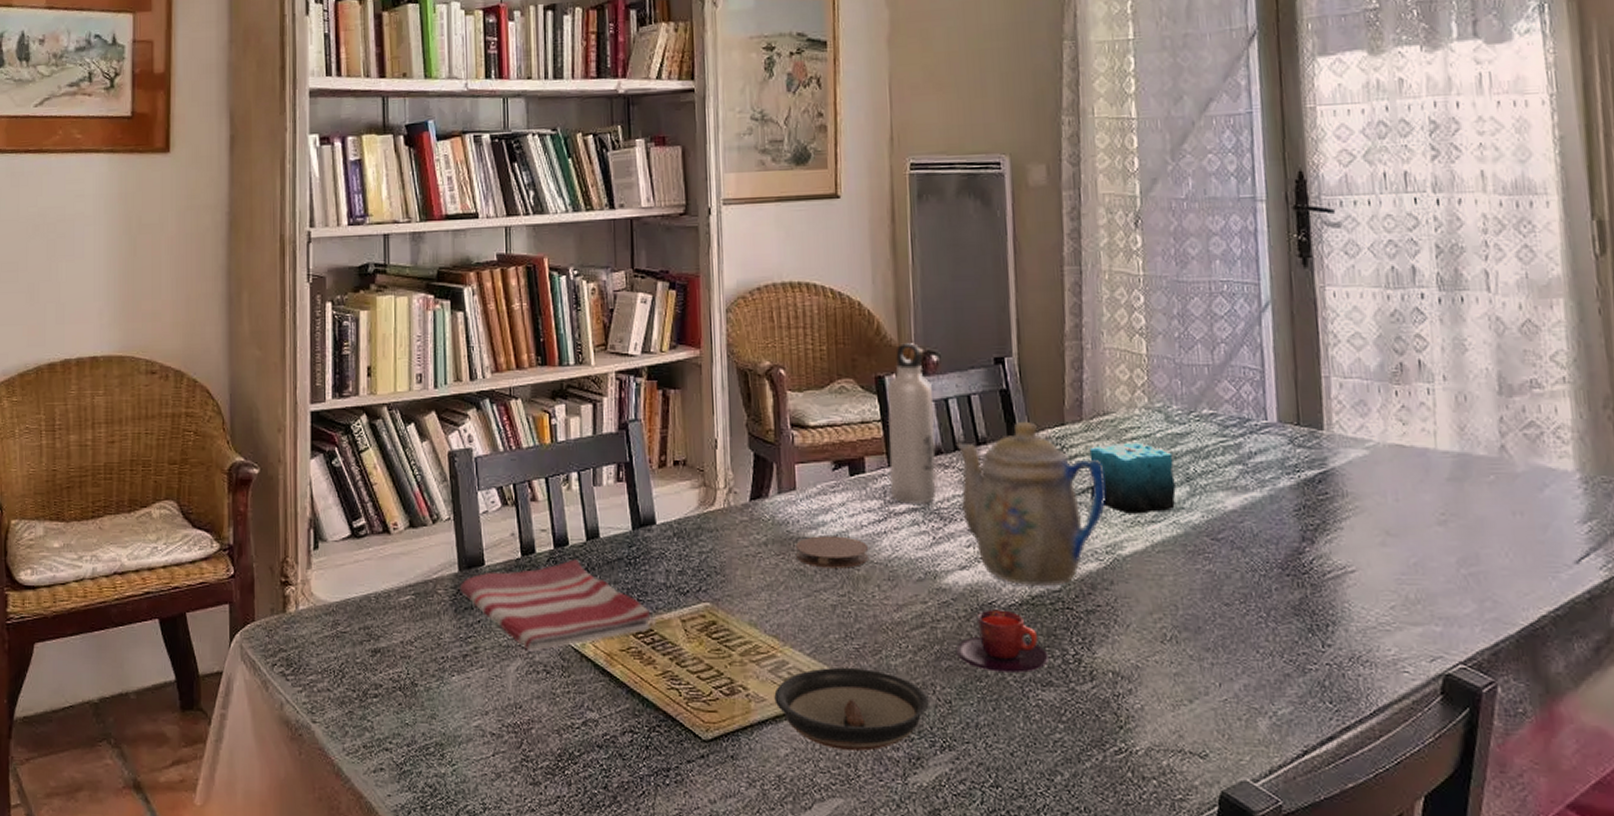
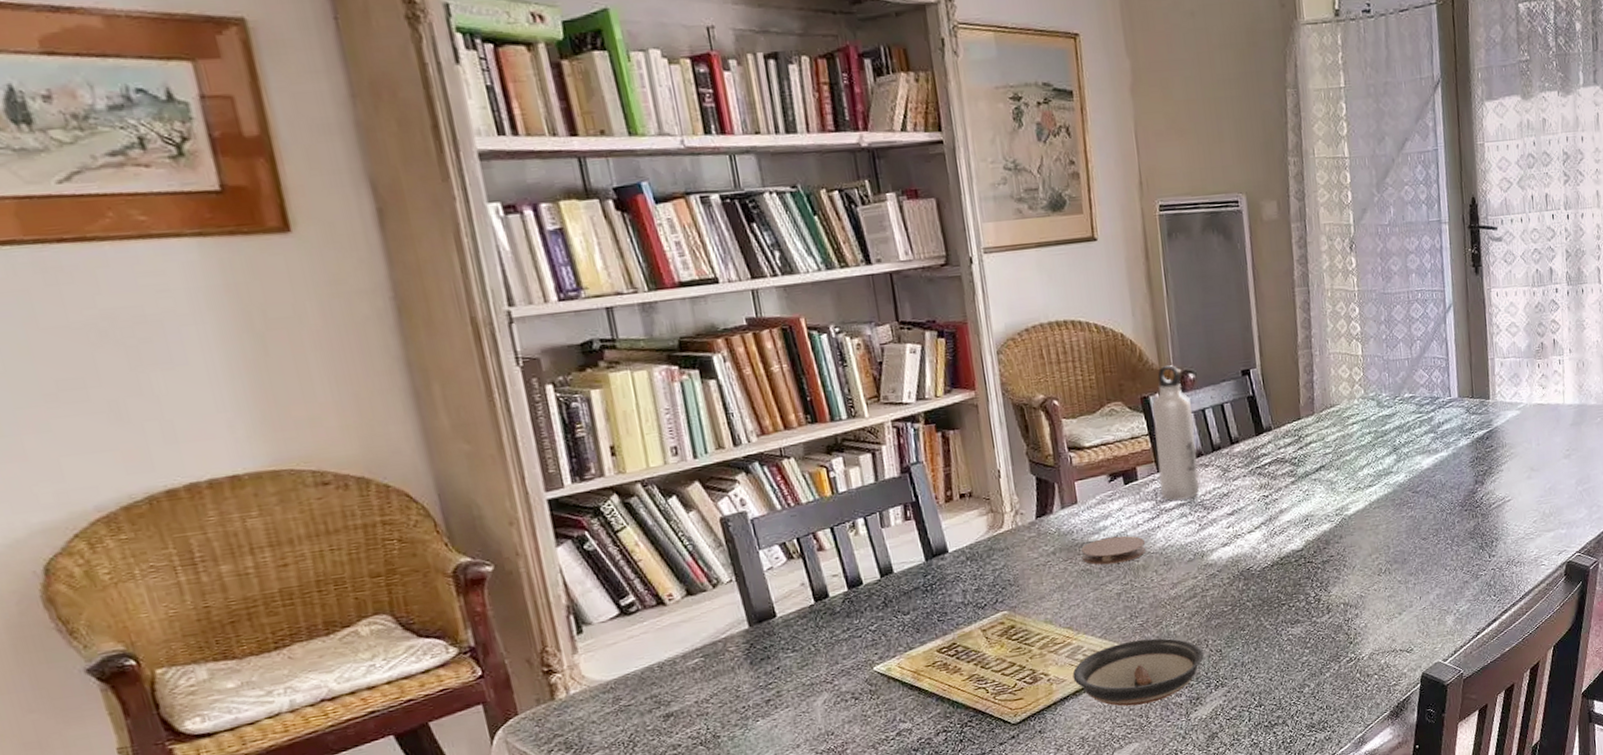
dish towel: present [459,559,651,652] -> none [752,596,953,684]
teacup: present [955,609,1049,673] -> none [1222,572,1296,621]
teapot: present [956,421,1106,587] -> none [1214,419,1335,551]
candle: present [1089,430,1176,514] -> none [1320,416,1386,483]

